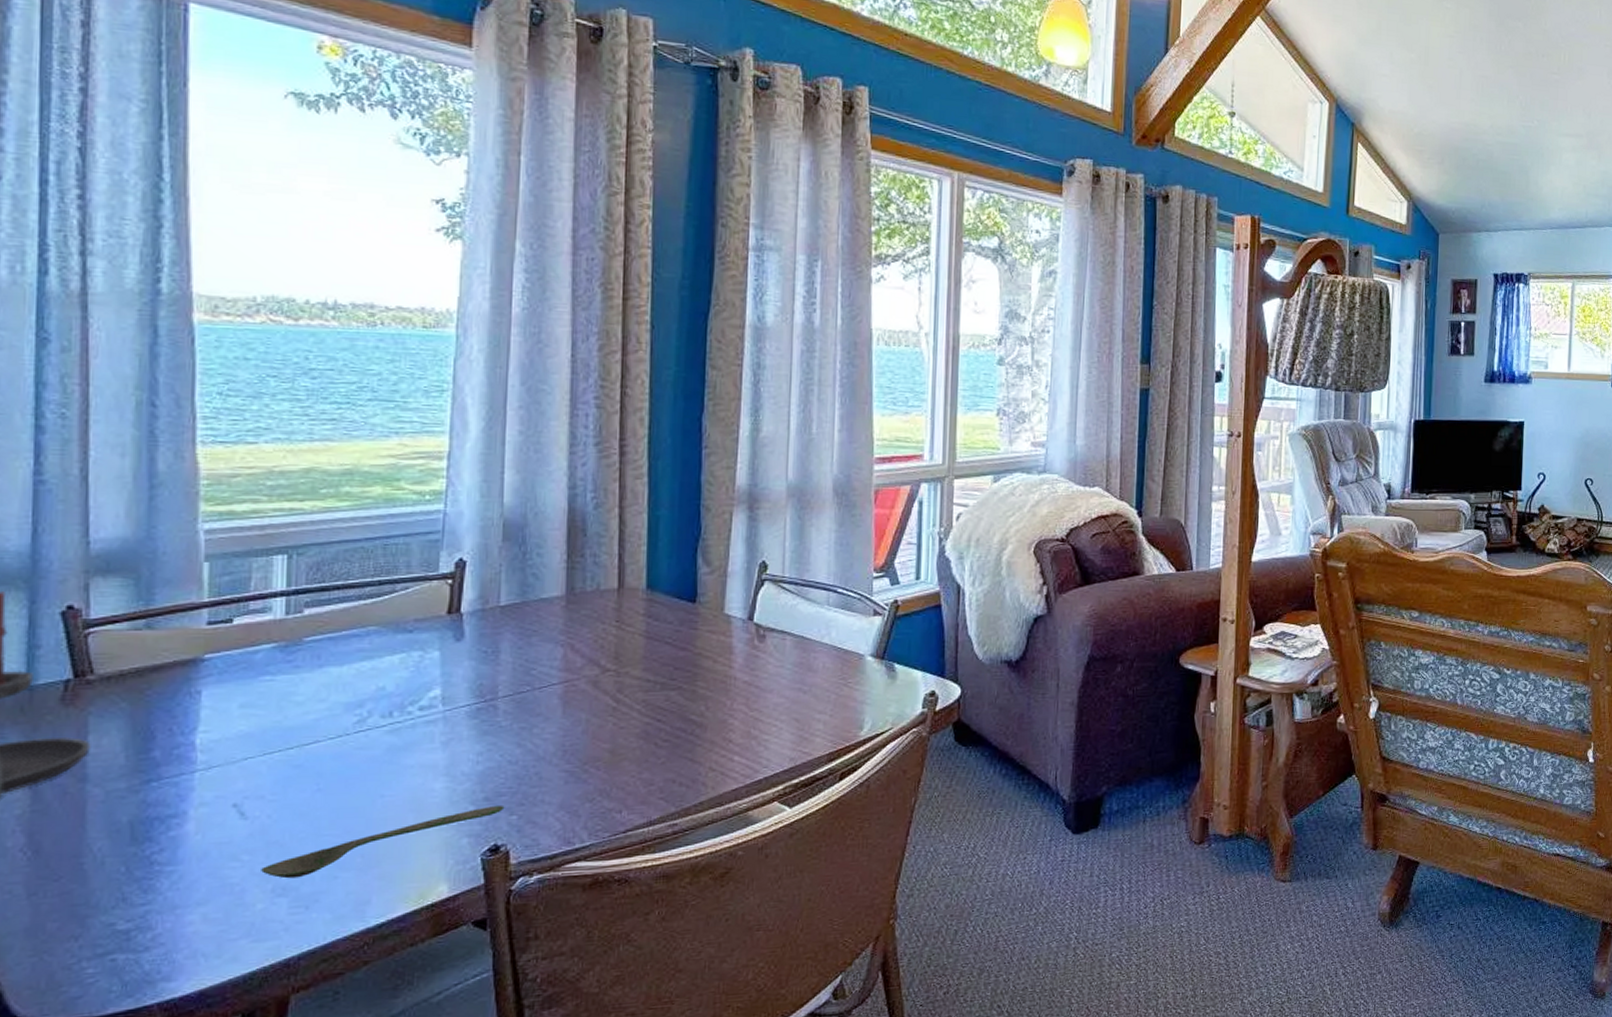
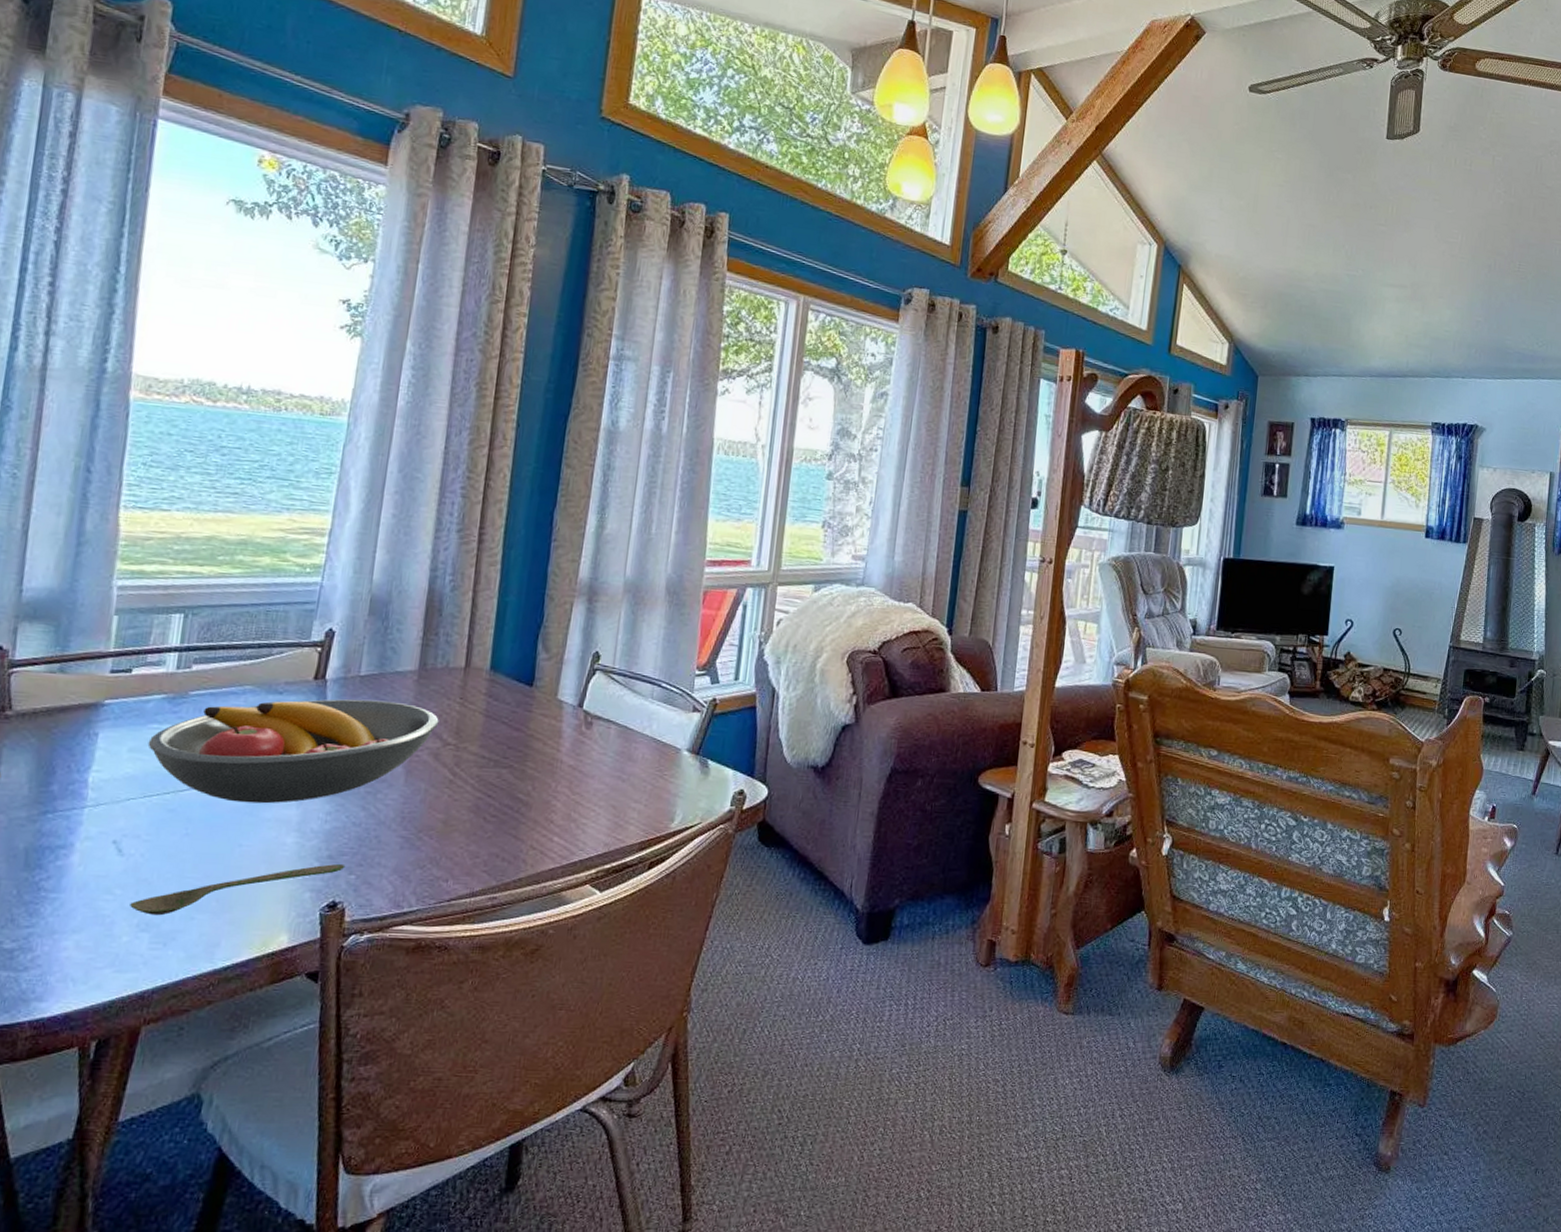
fruit bowl: none [261,630,595,751] -> present [147,699,439,804]

